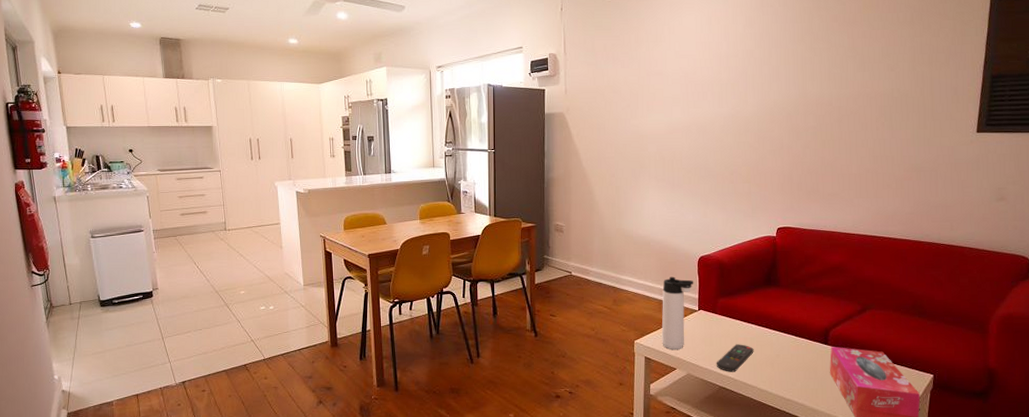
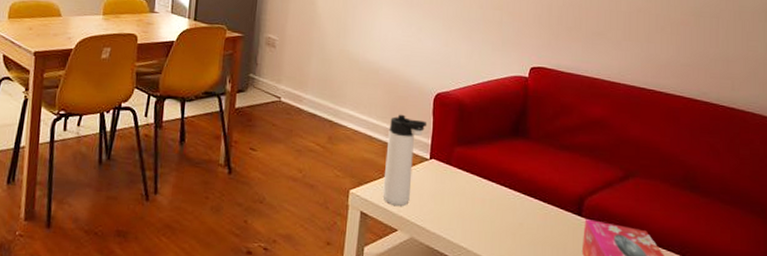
remote control: present [716,344,754,372] -> none [446,205,493,241]

